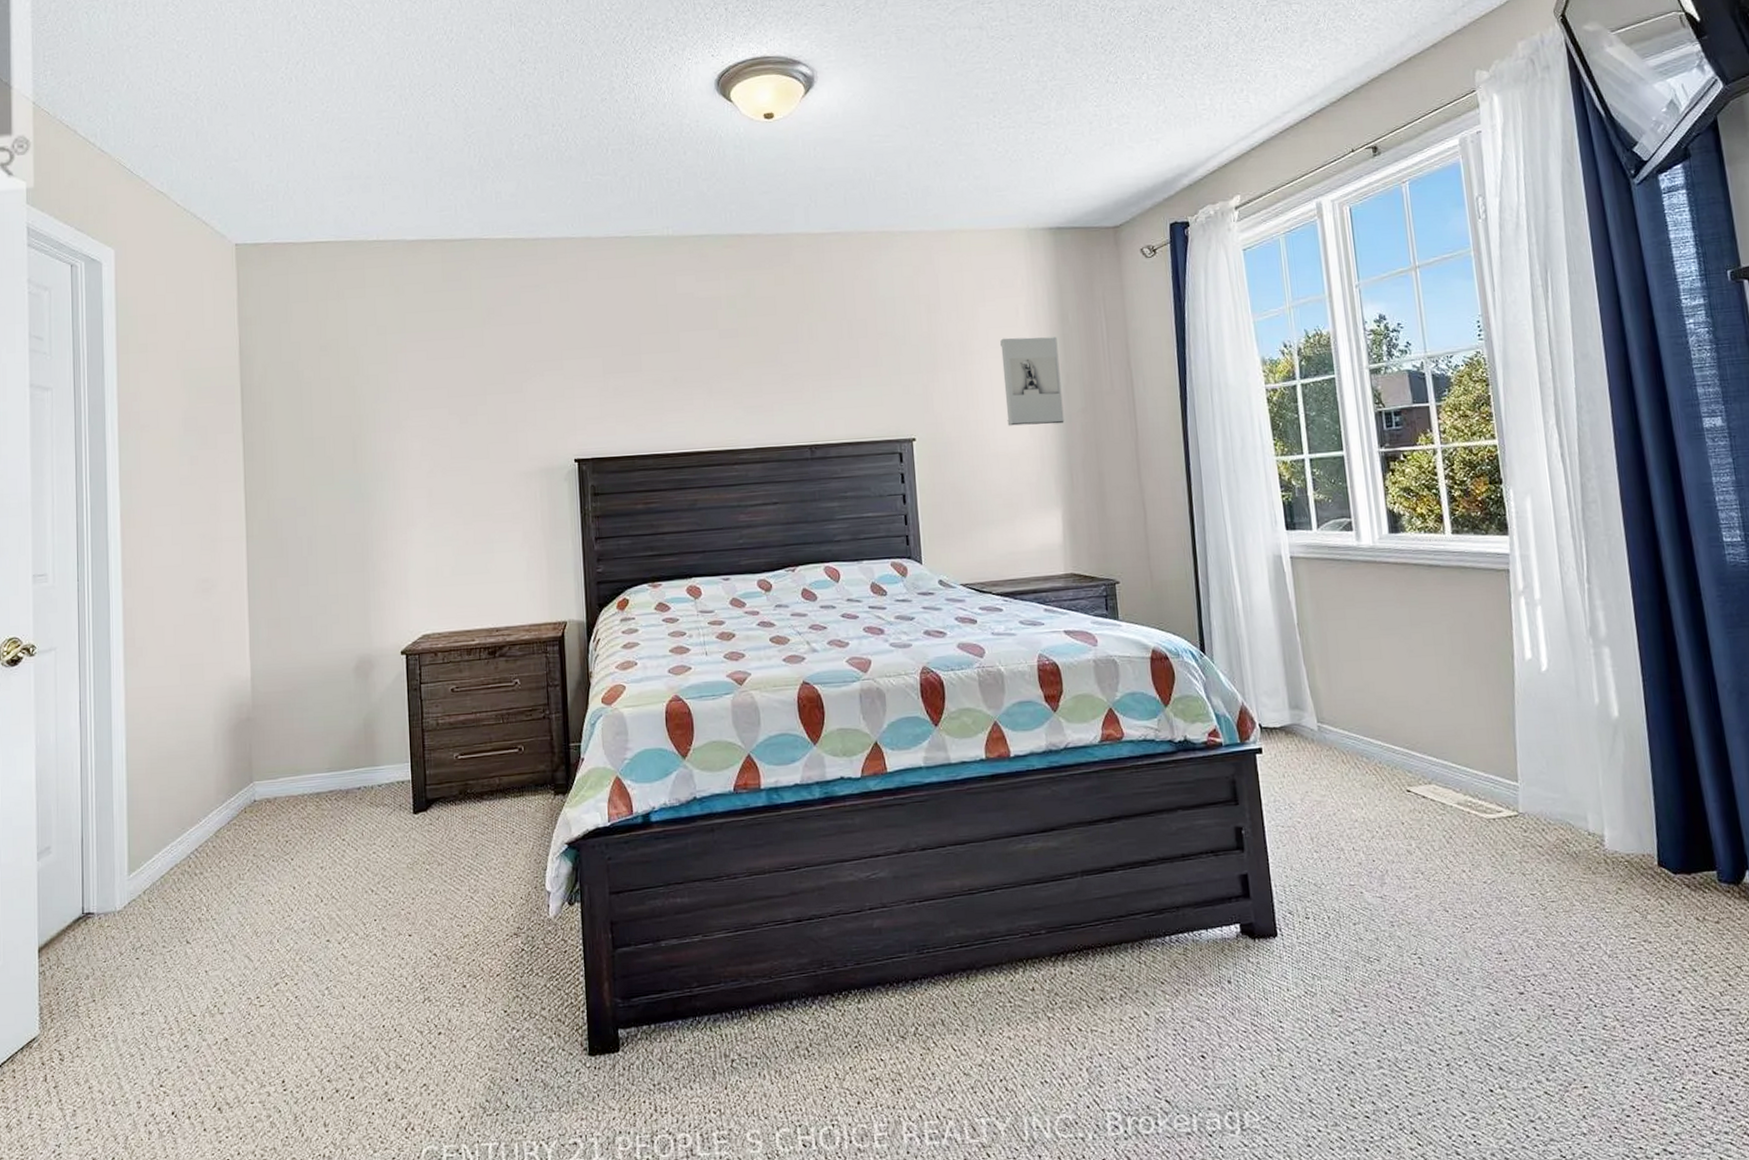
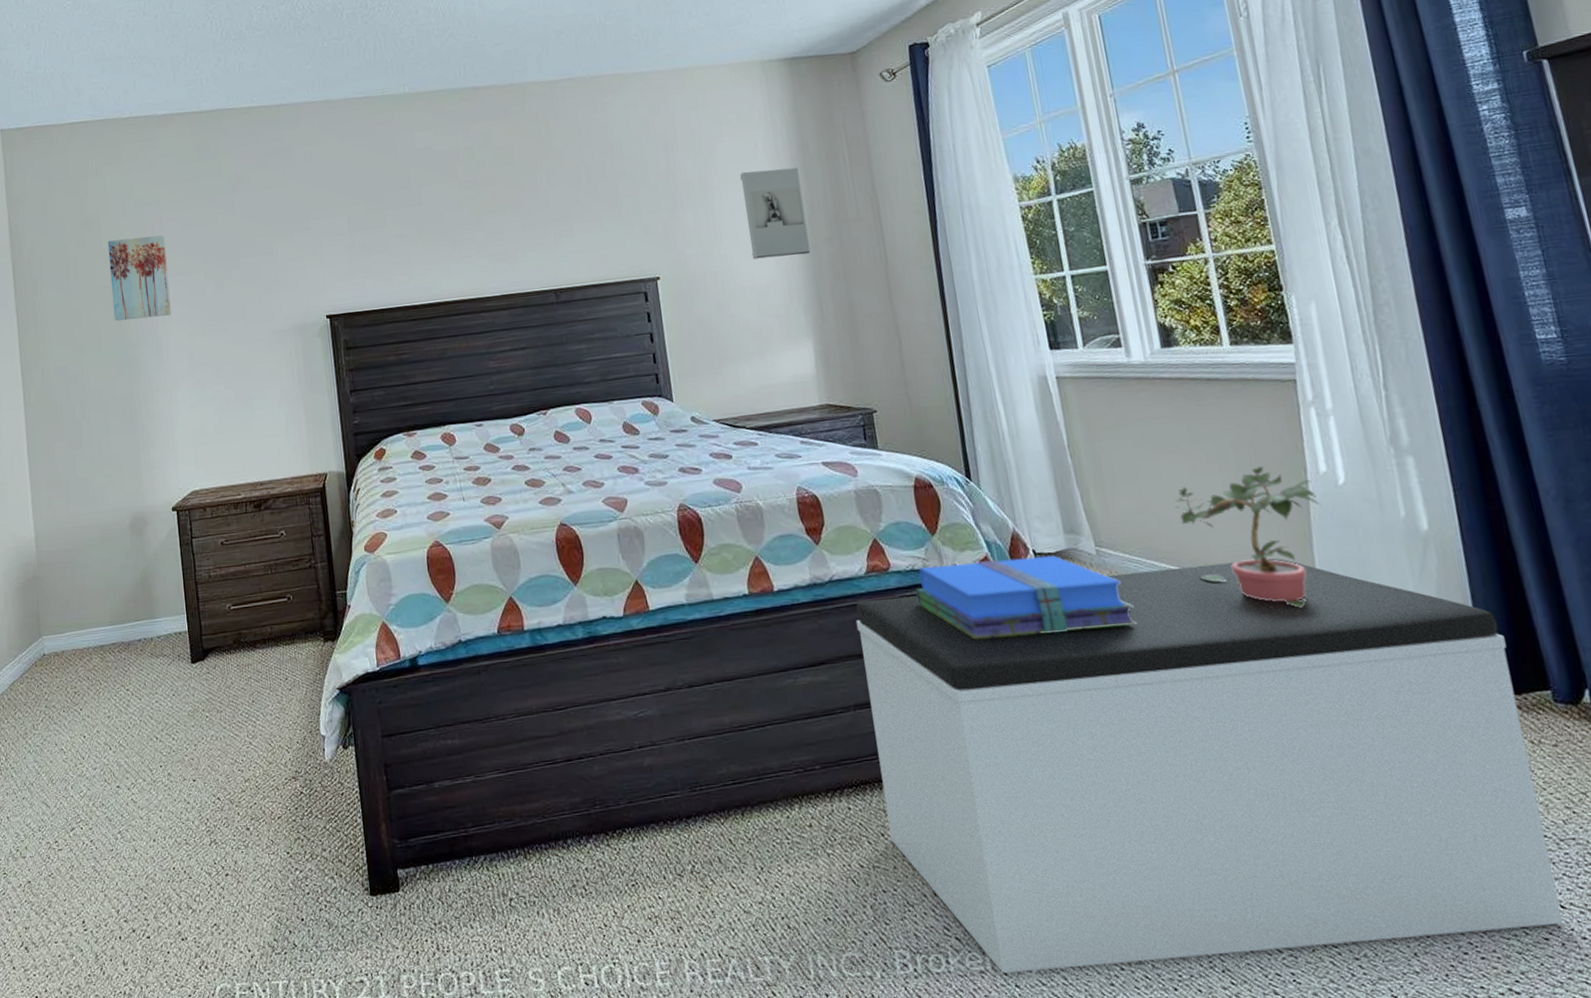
wall art: none [346,366,411,454] -> present [107,235,171,322]
bench: none [1087,739,1715,1136] -> present [855,558,1563,974]
books: none [1146,729,1351,810] -> present [915,555,1137,640]
potted plant: none [1393,651,1523,787] -> present [1176,466,1319,608]

